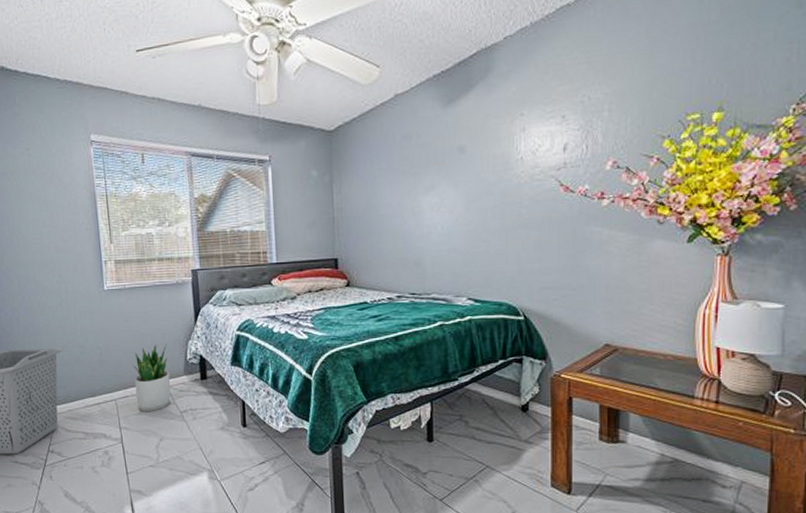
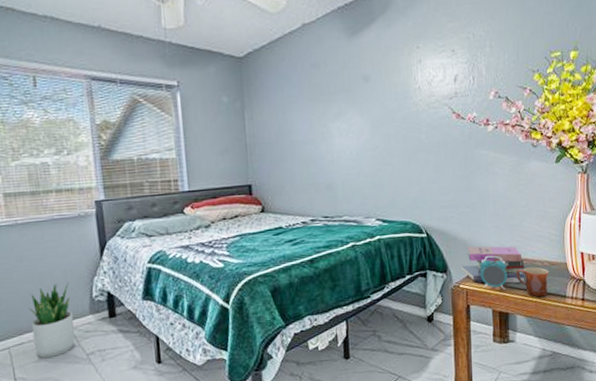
books: none [563,332,643,378] -> present [461,246,525,283]
alarm clock: none [587,344,620,384] -> present [480,255,508,290]
mug: none [630,360,674,395] -> present [516,267,550,298]

